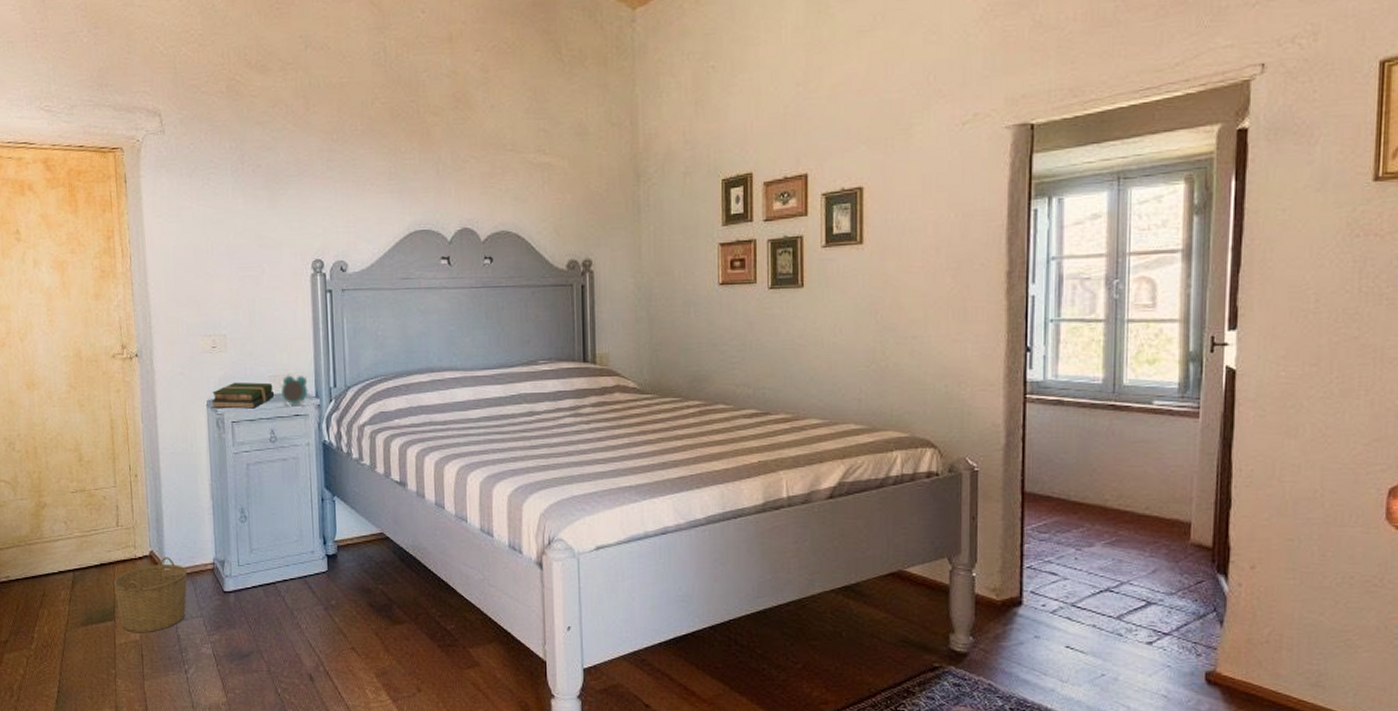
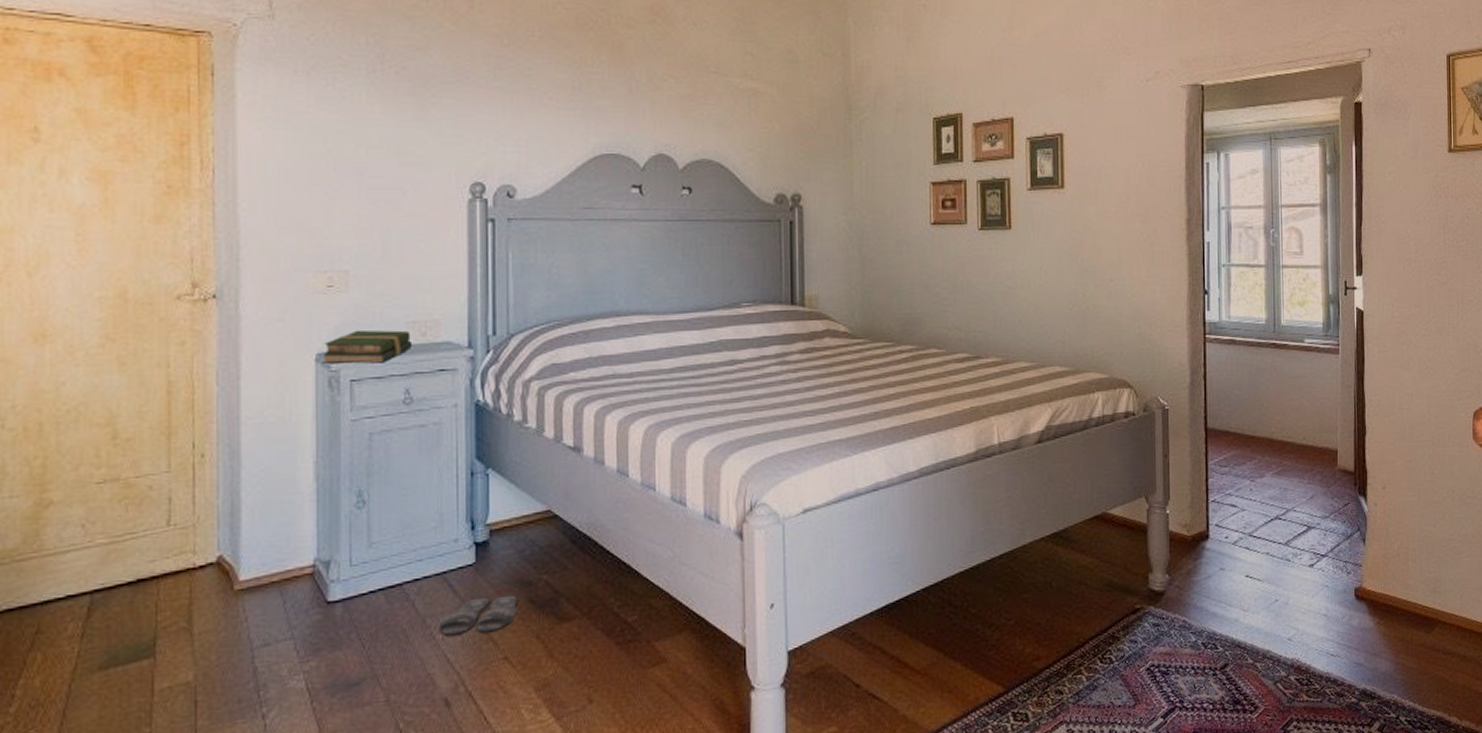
basket: present [113,557,188,633] -> none [155,562,275,672]
alarm clock: present [281,370,308,406] -> none [422,315,459,359]
slippers: none [302,598,362,627] -> present [438,595,519,636]

